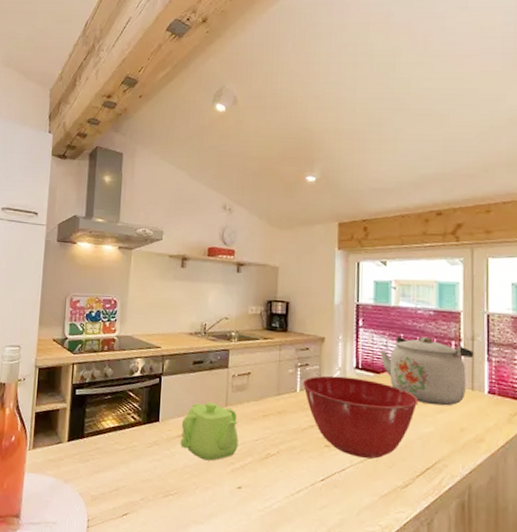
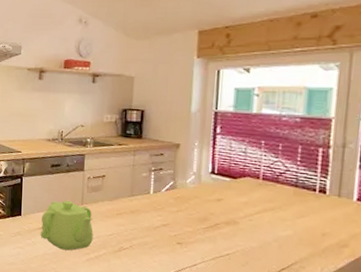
mixing bowl: present [302,375,419,459] -> none [155,179,277,257]
kettle: present [380,336,474,406] -> none [237,142,344,212]

